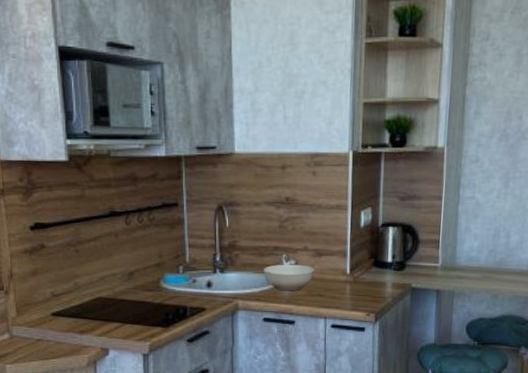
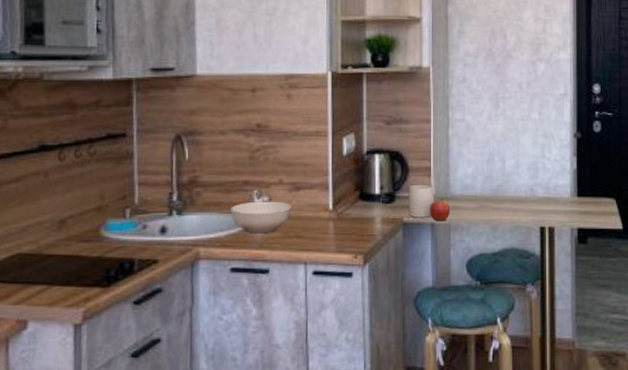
mug: none [417,255,442,285] -> present [408,184,435,218]
fruit: none [436,268,456,288] -> present [430,198,451,221]

